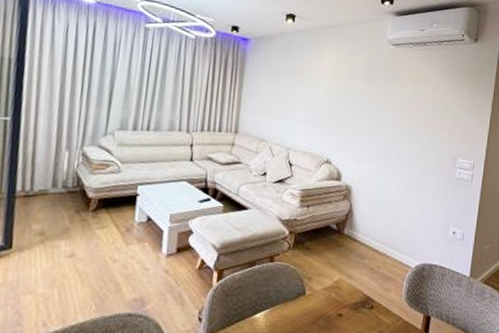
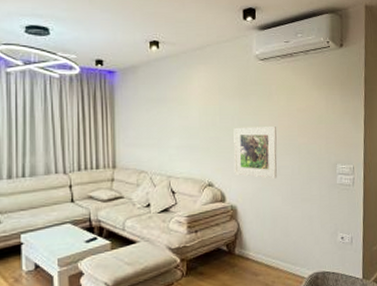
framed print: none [353,108,401,164] -> present [233,127,277,179]

